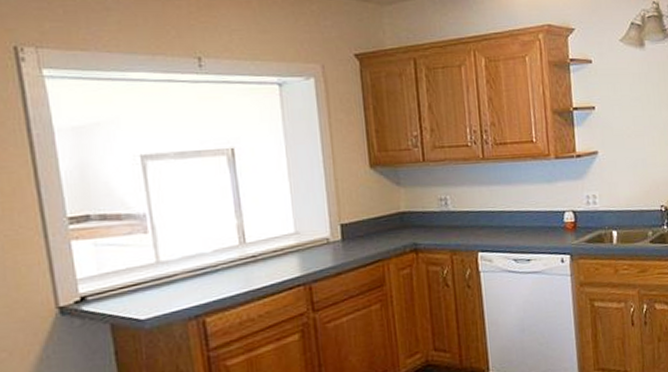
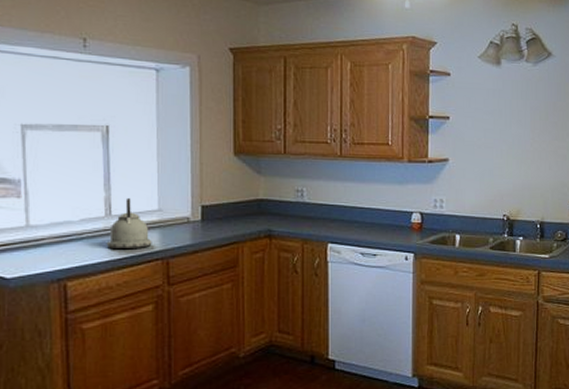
kettle: none [243,222,292,279] -> present [106,197,152,250]

